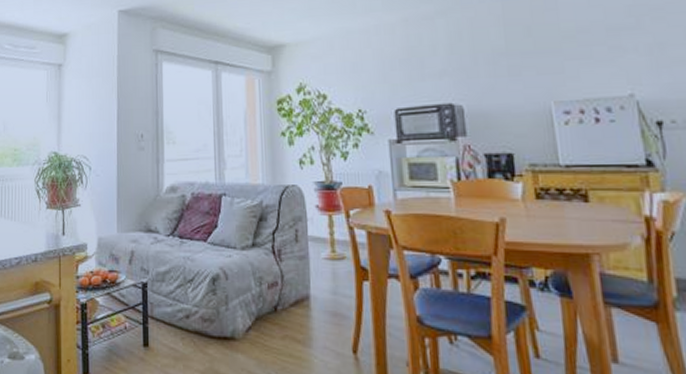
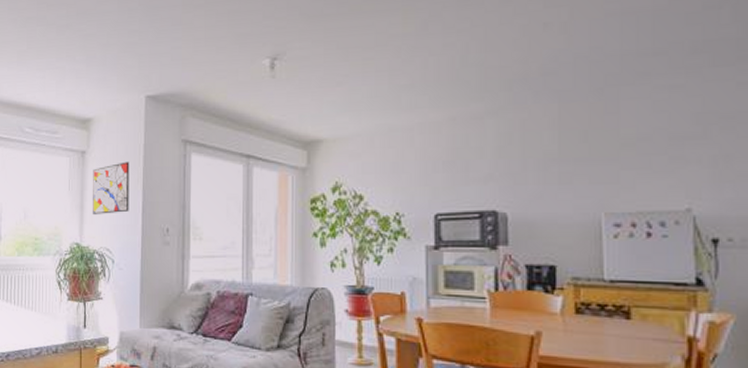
wall art: none [69,72,105,124] -> present [93,161,130,214]

